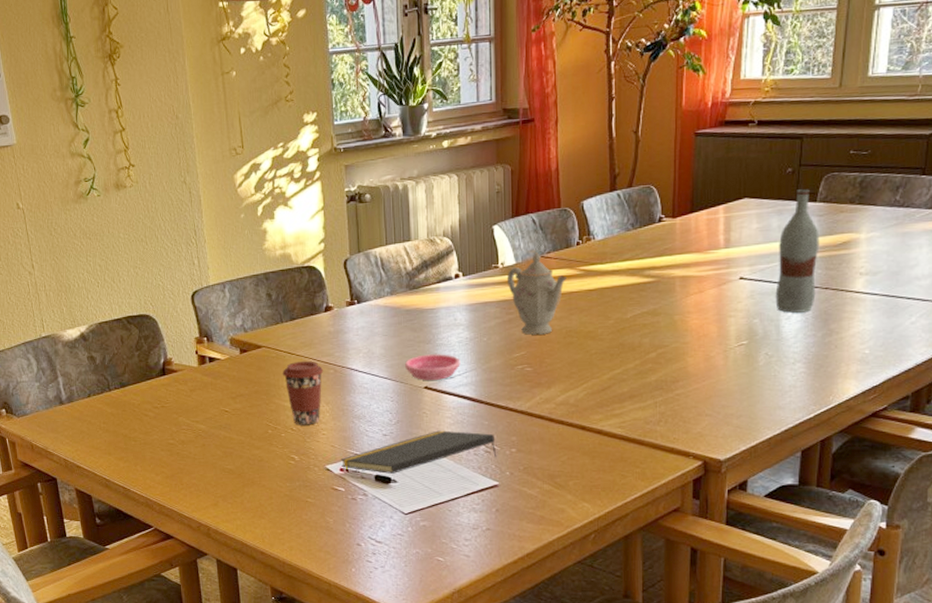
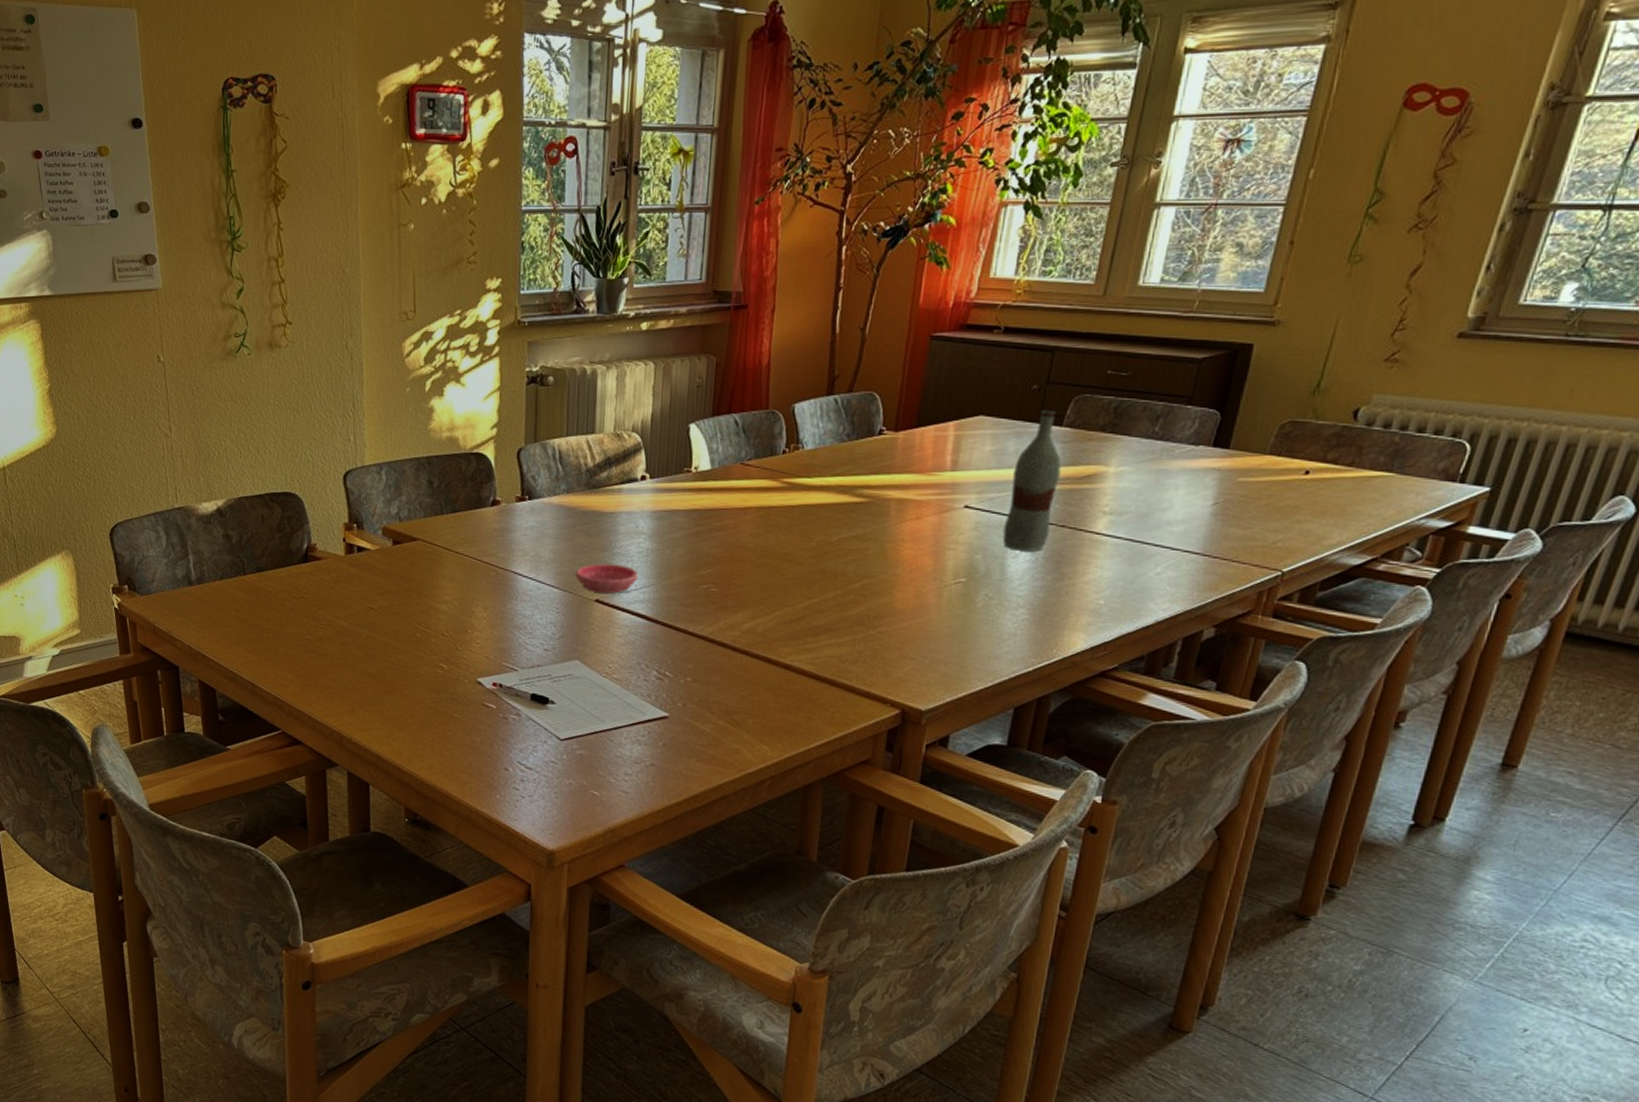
coffee cup: present [282,360,324,426] -> none [437,559,484,632]
notepad: present [340,430,497,474] -> none [494,650,670,694]
teapot: present [506,252,568,335] -> none [699,458,769,552]

